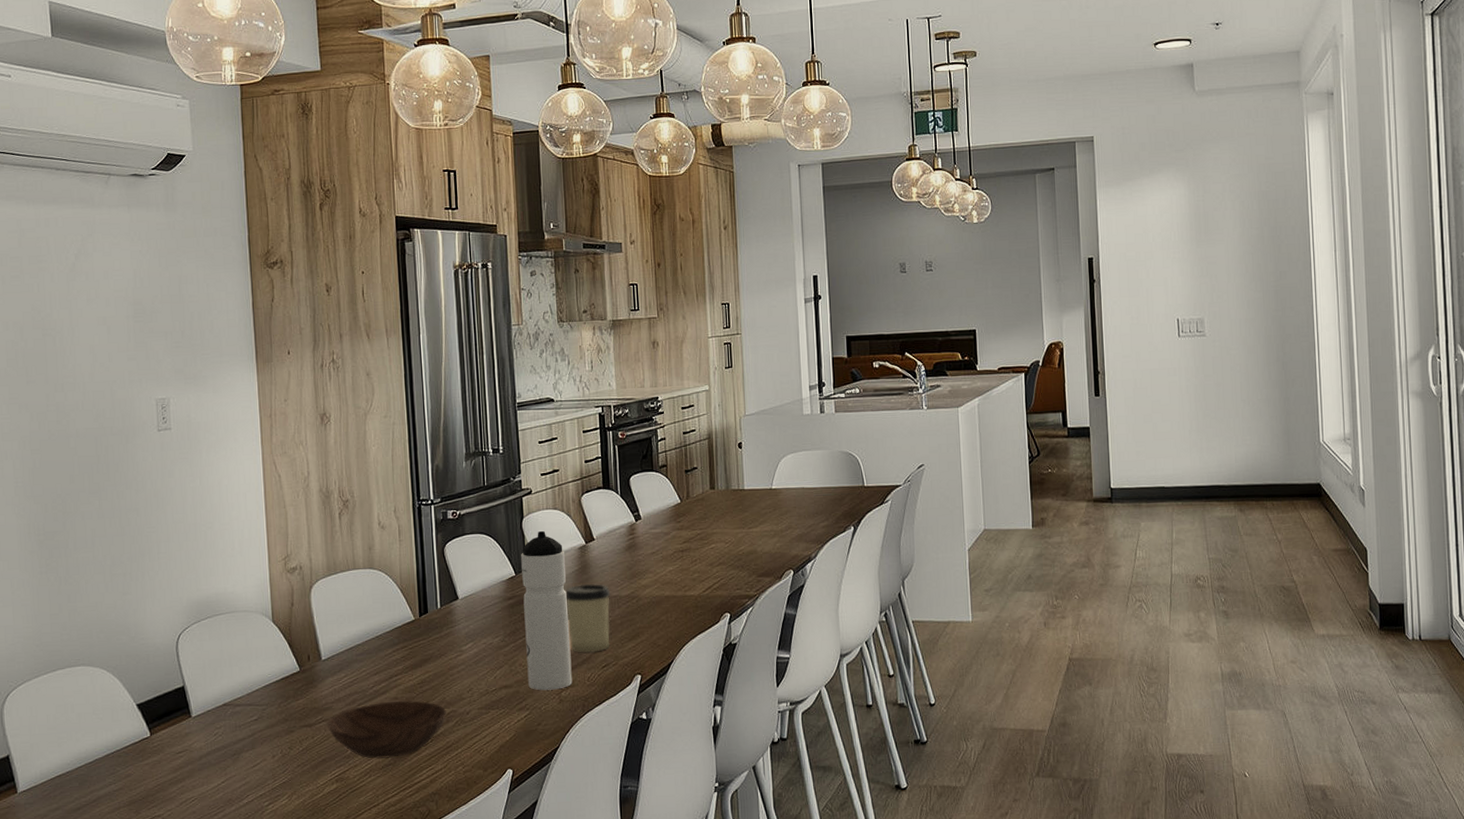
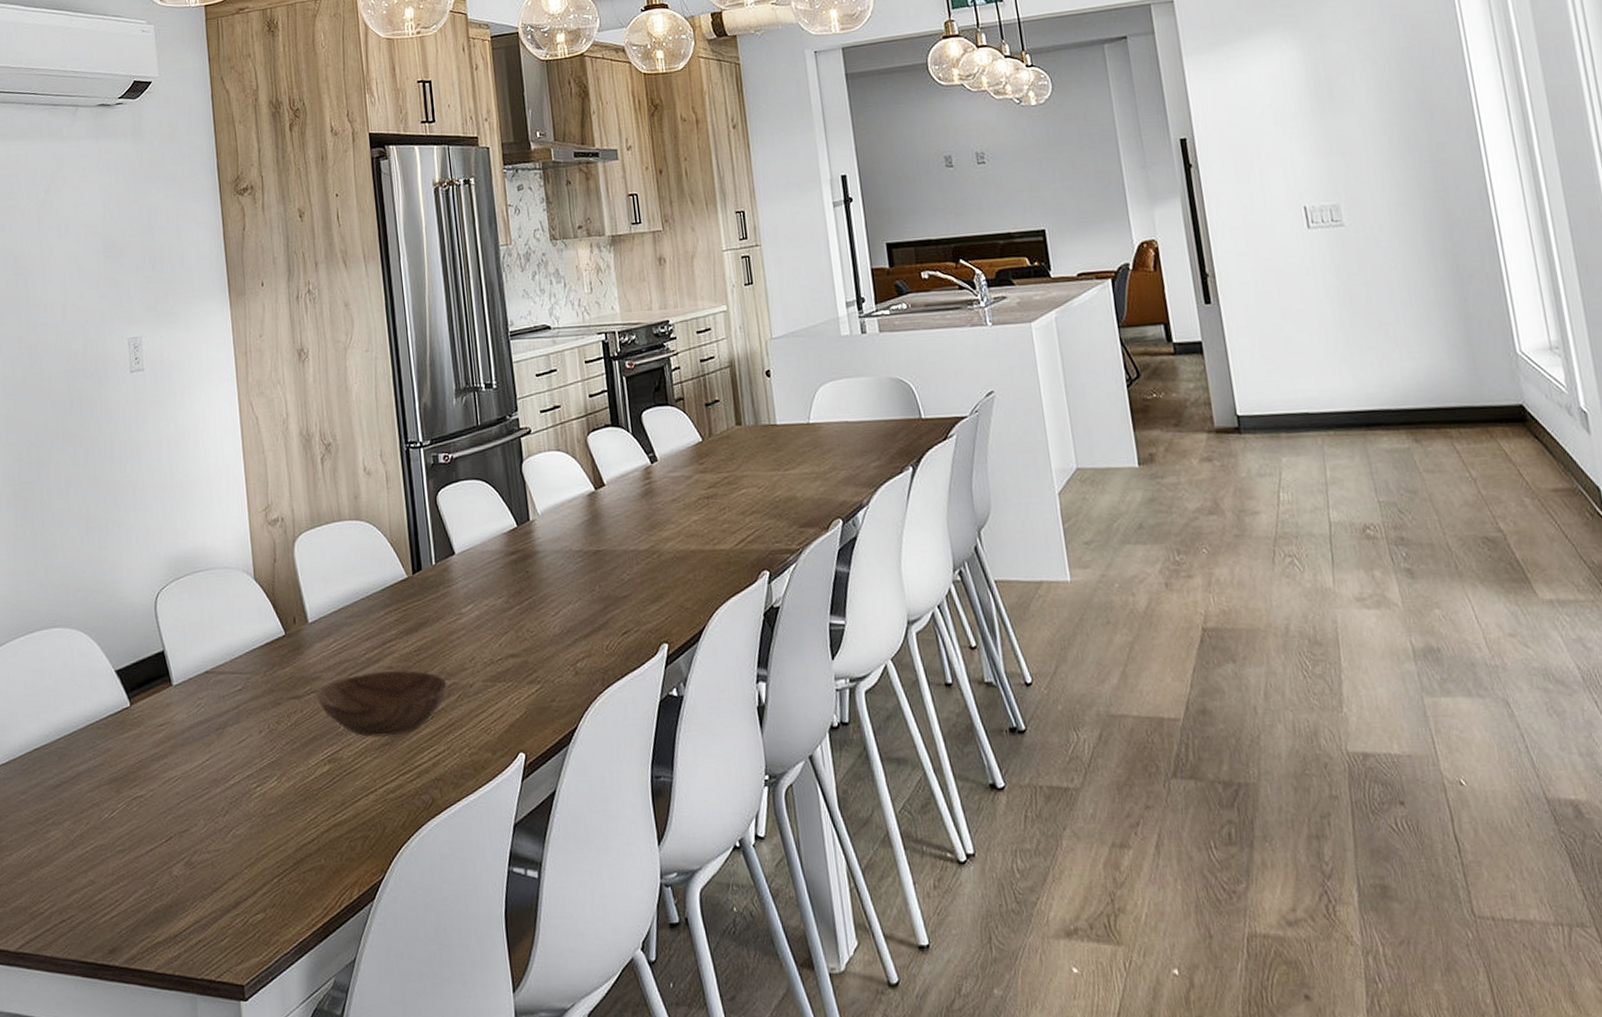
water bottle: present [521,531,573,691] -> none [522,476,589,661]
cup: present [565,583,611,653] -> none [575,535,630,617]

